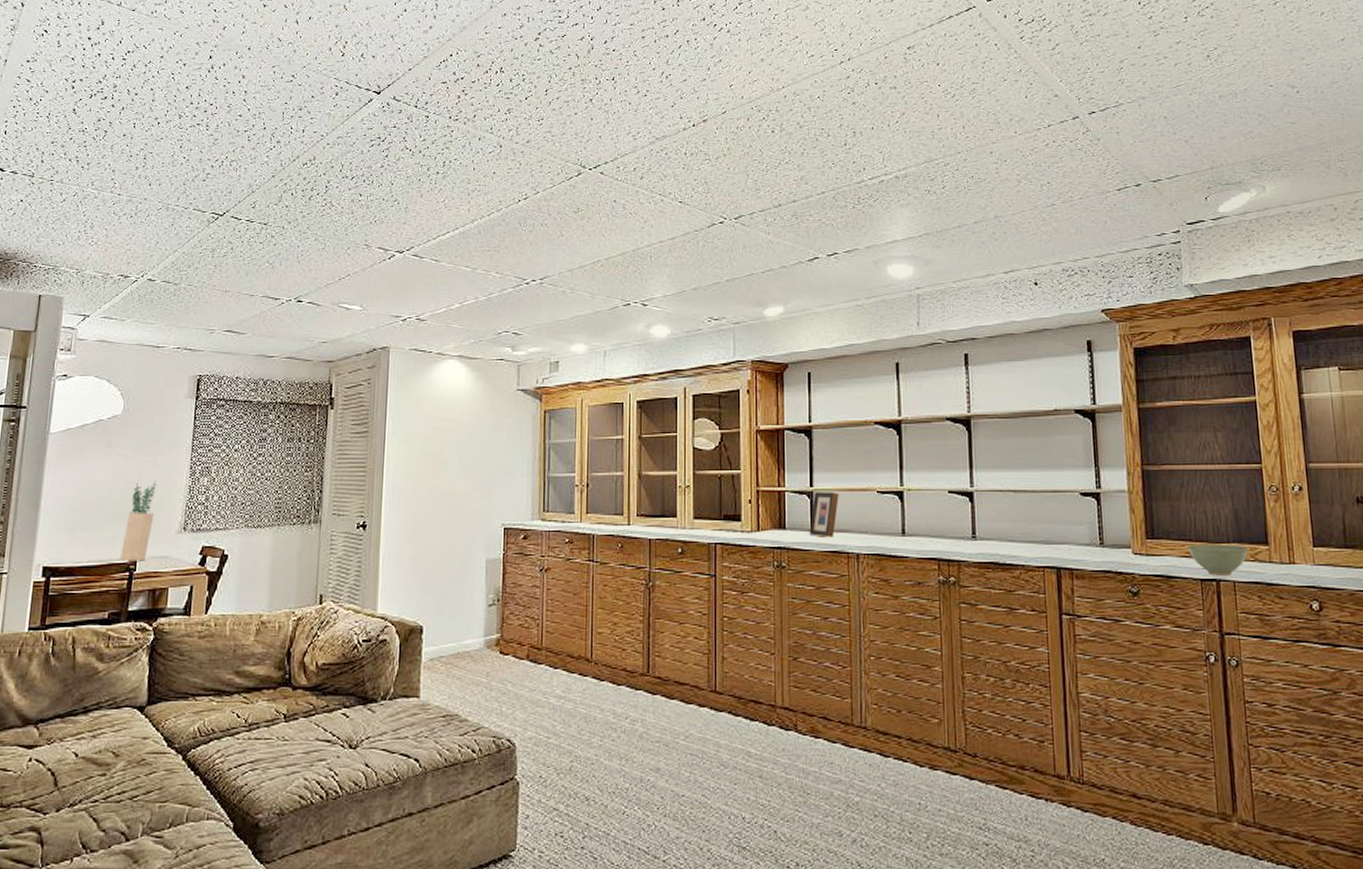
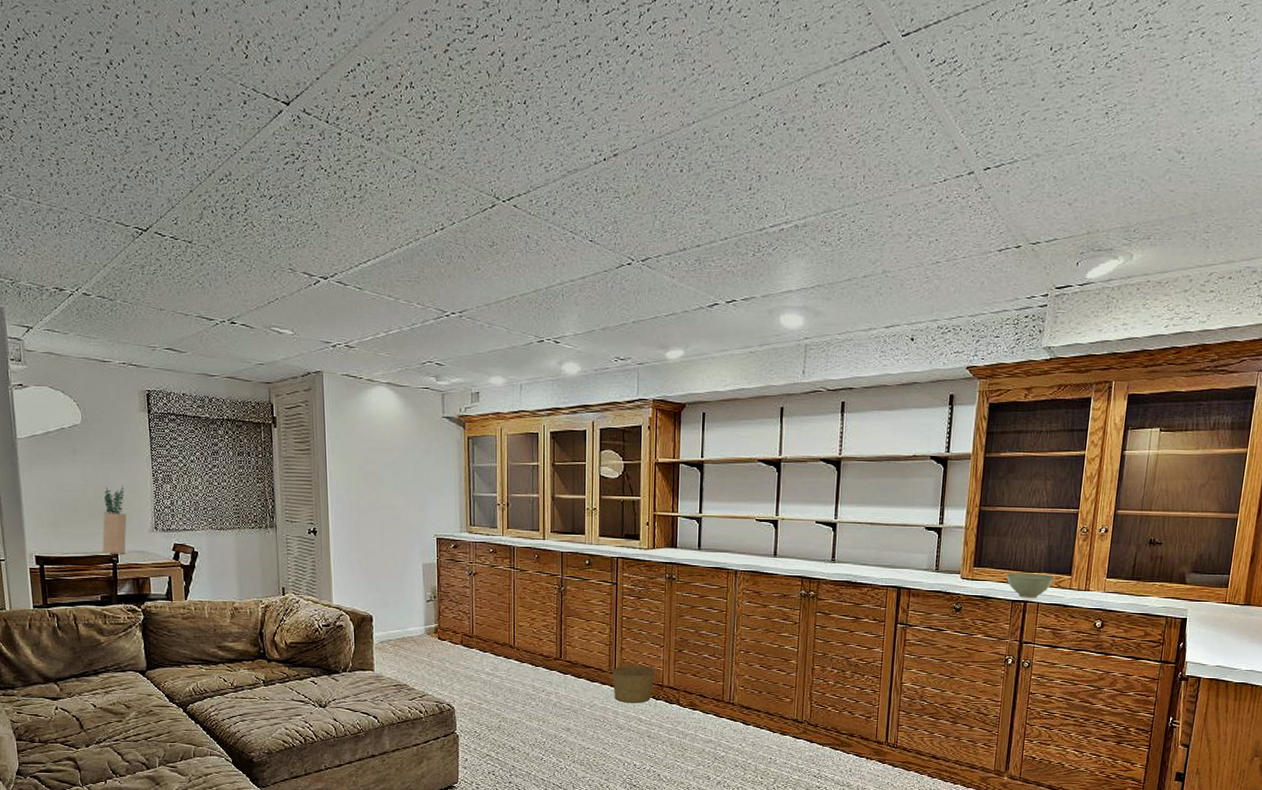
basket: none [712,681,765,731] -> present [612,665,655,703]
picture frame: present [809,491,839,537] -> none [696,518,723,556]

